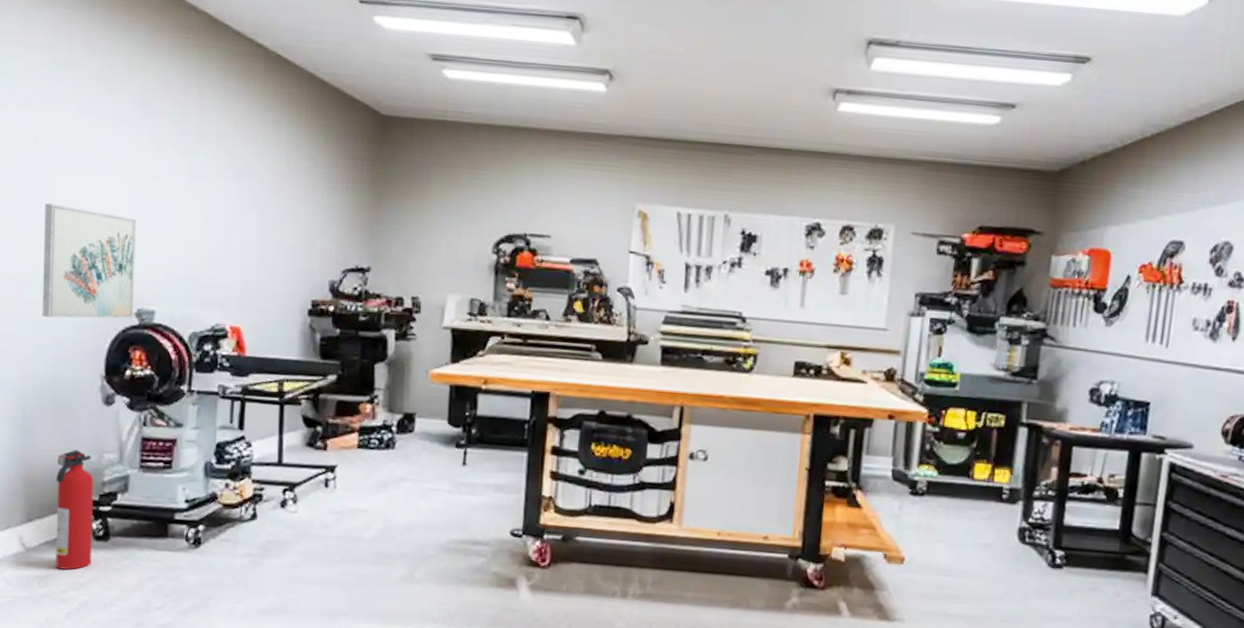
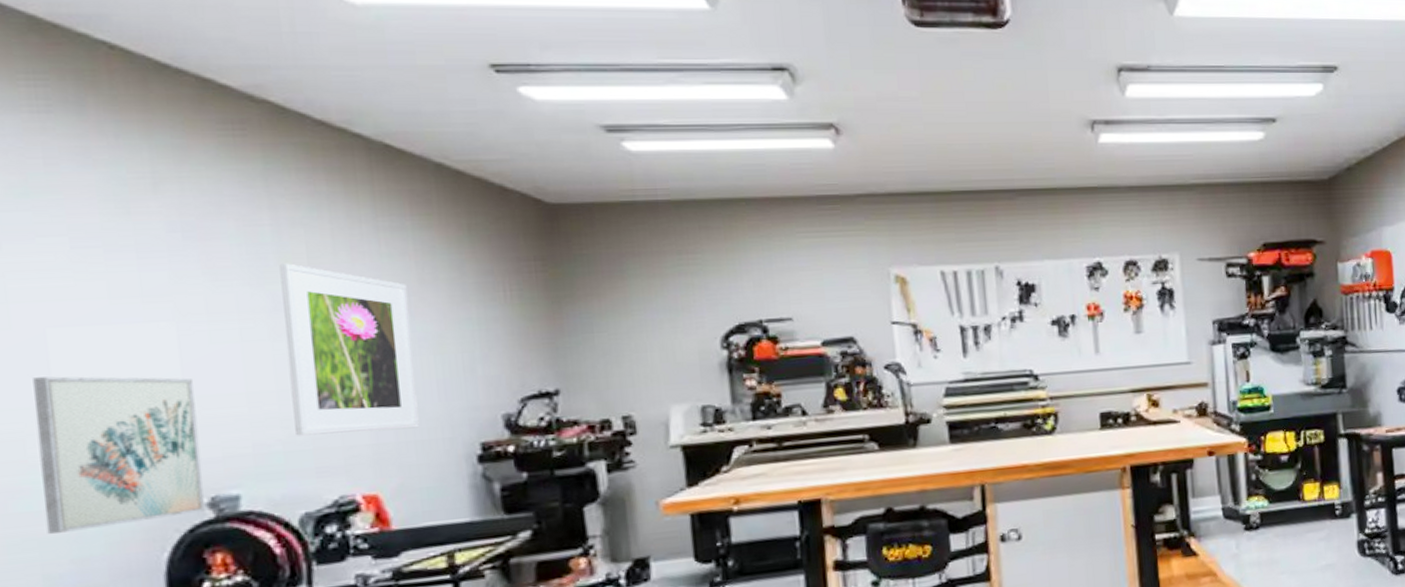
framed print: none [194,140,278,281] -> present [279,263,420,436]

